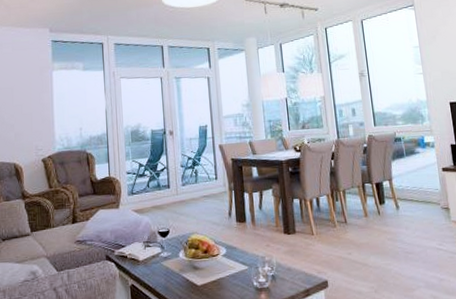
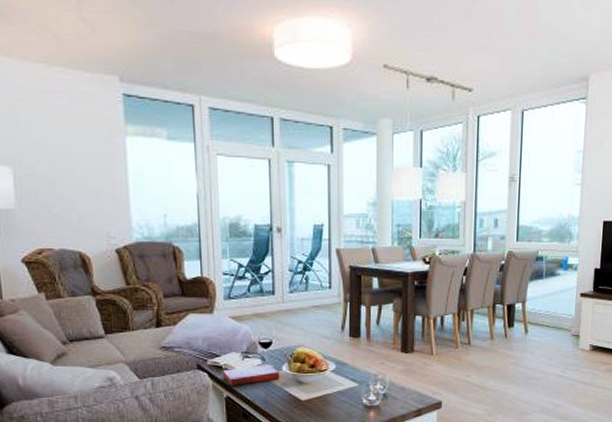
hardback book: none [128,252,178,274] -> present [222,364,280,386]

